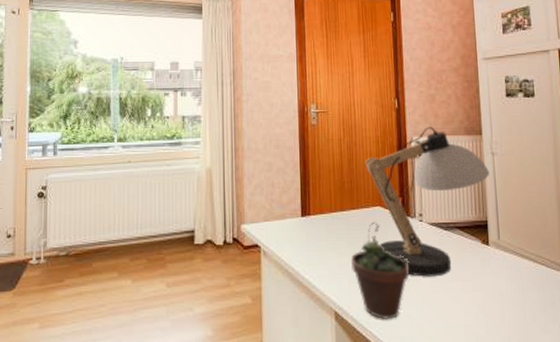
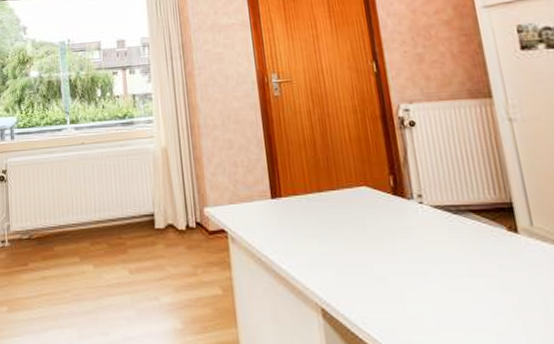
succulent plant: present [351,221,410,319] -> none [335,203,413,320]
desk lamp: present [365,127,490,277] -> none [342,91,510,271]

